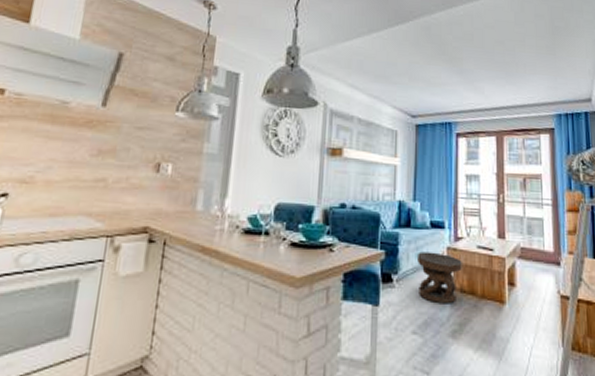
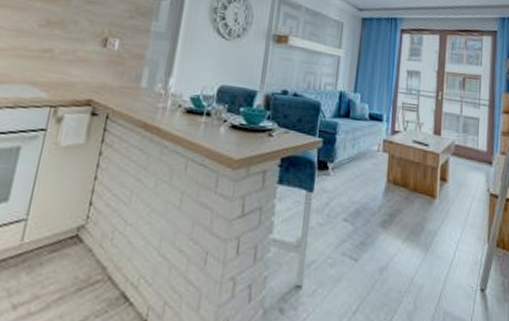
carved stool: present [418,251,462,304] -> none [353,142,397,195]

